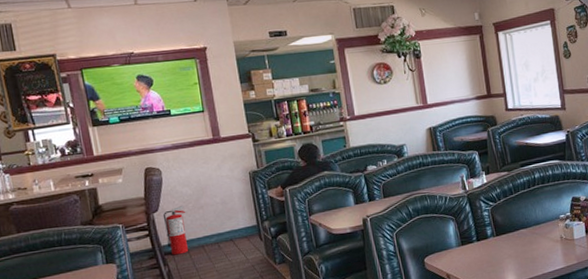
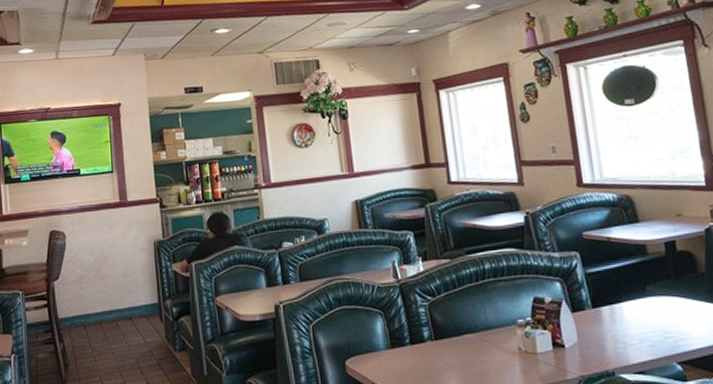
fire extinguisher: present [163,206,189,255] -> none [64,275,87,331]

